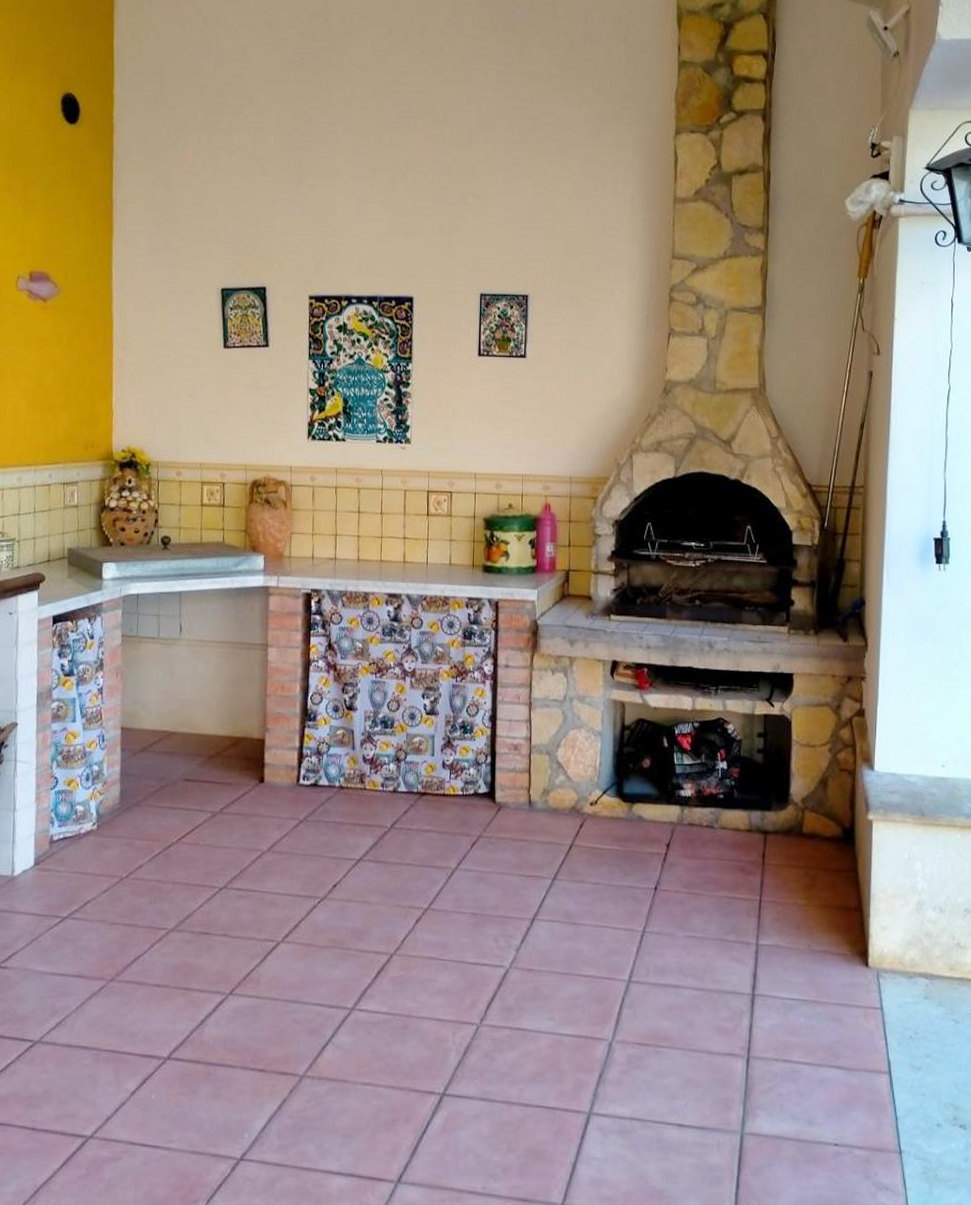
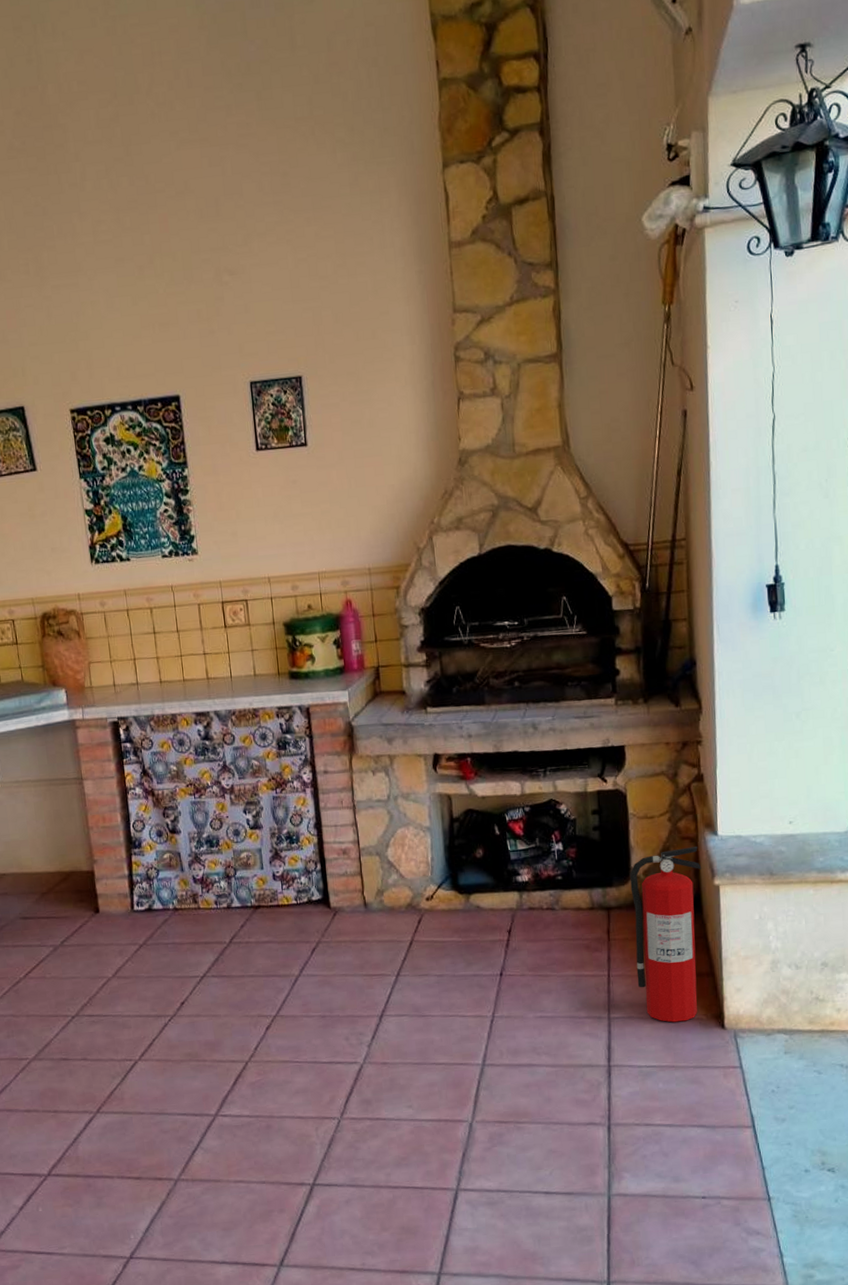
fire extinguisher: none [787,779,857,956] -> present [629,846,702,1023]

